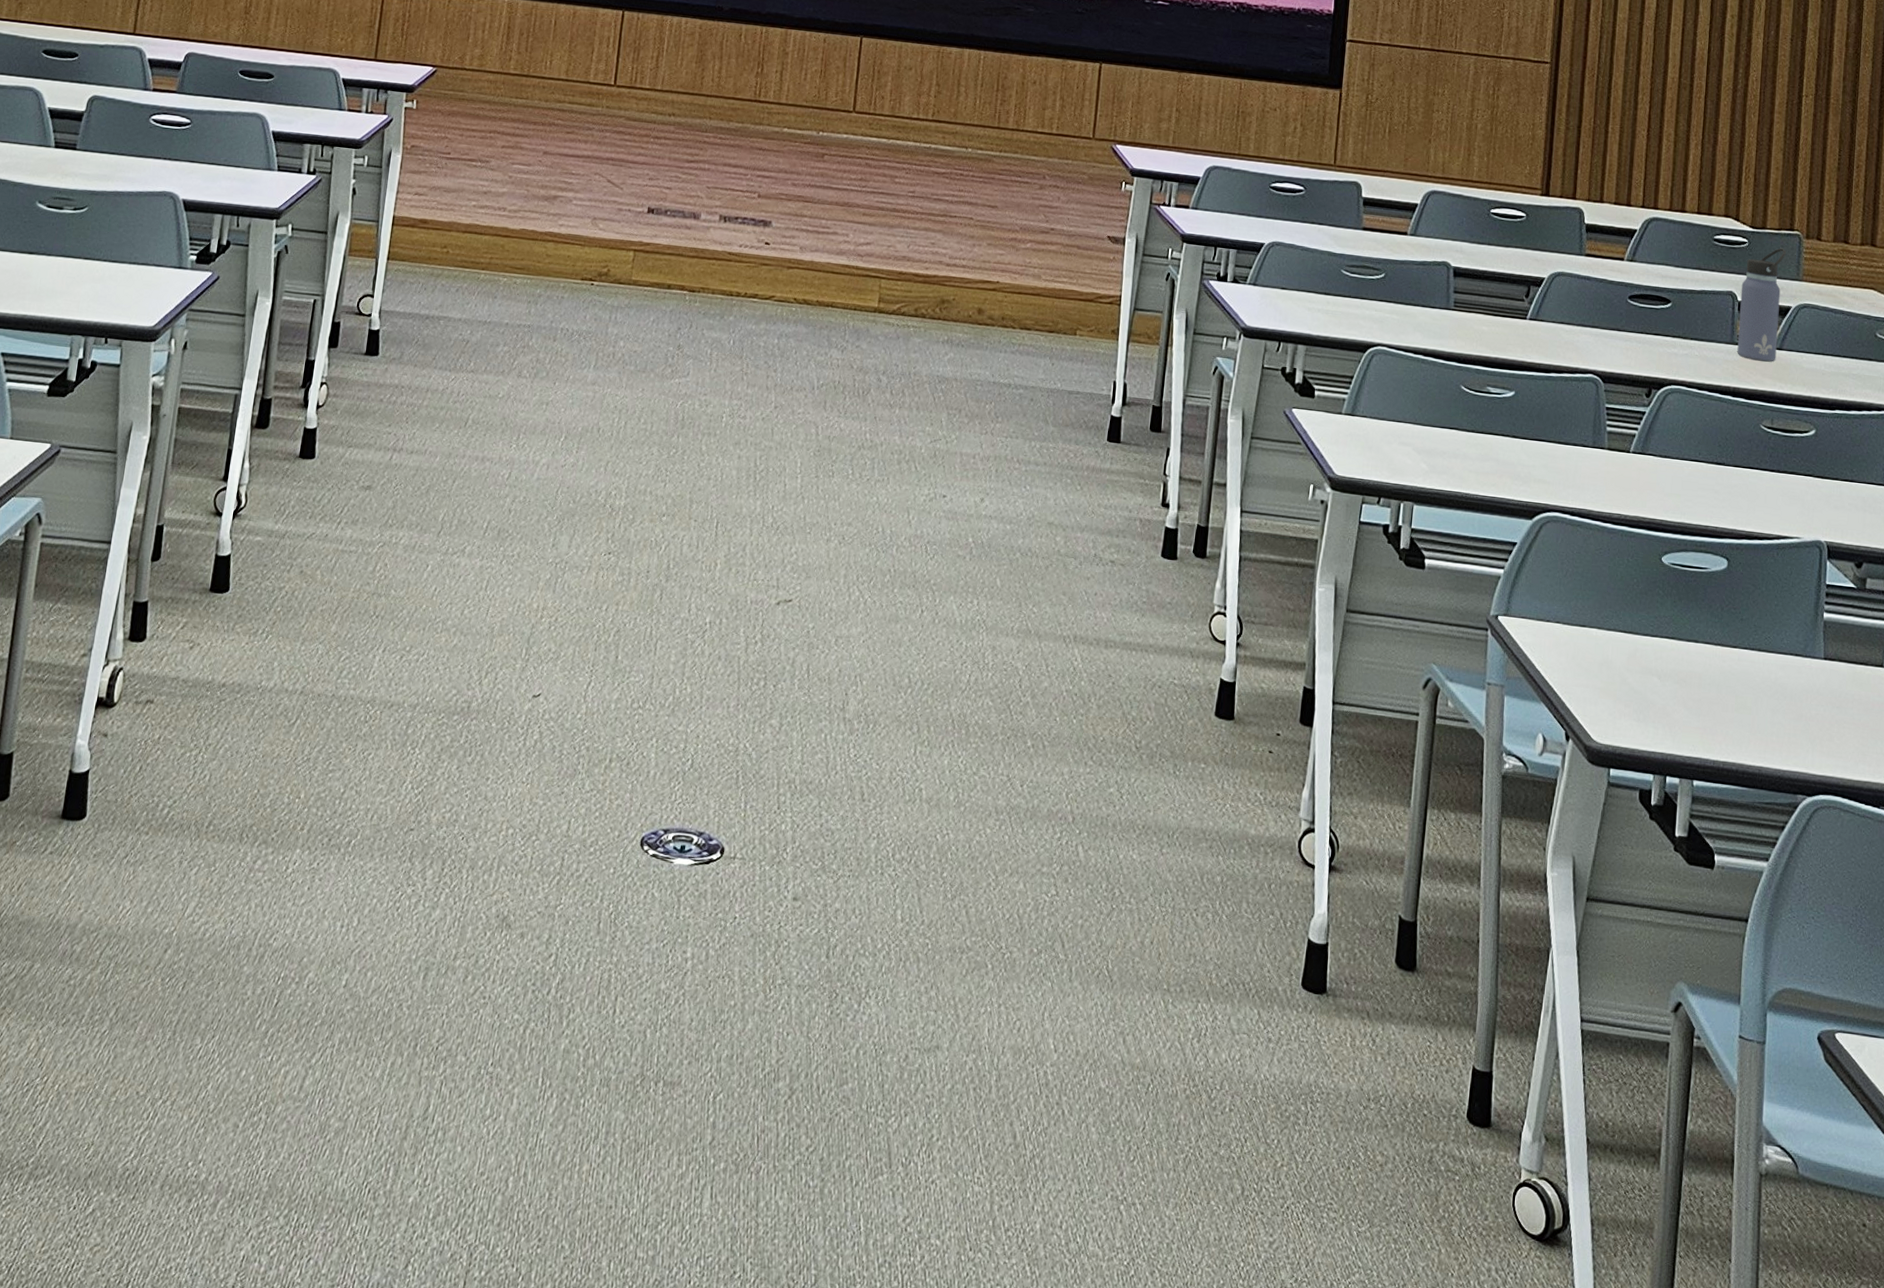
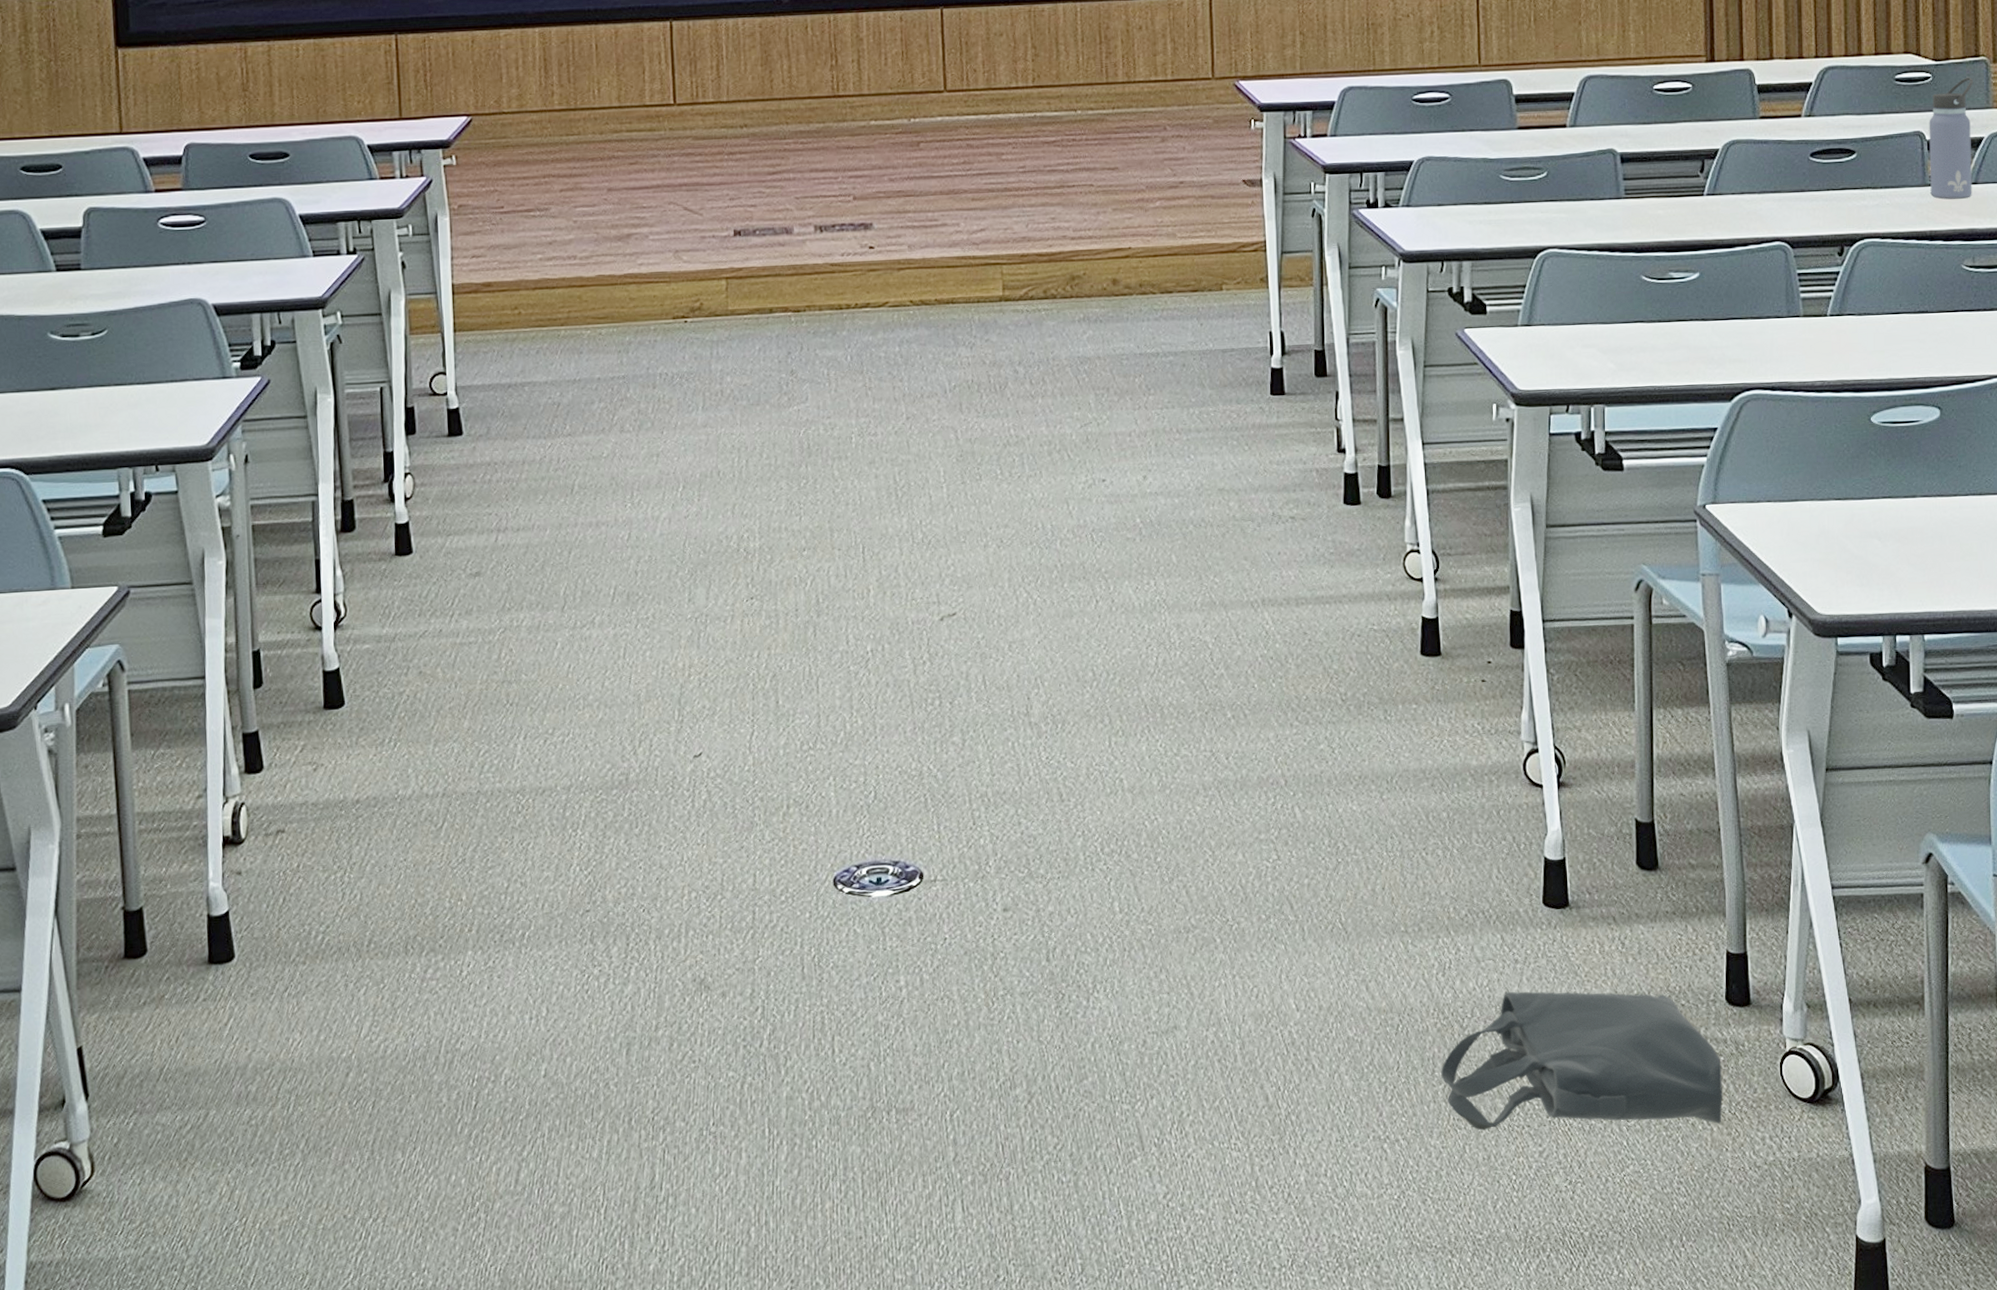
tote bag: none [1184,1069,1456,1246] -> present [1441,991,1723,1131]

